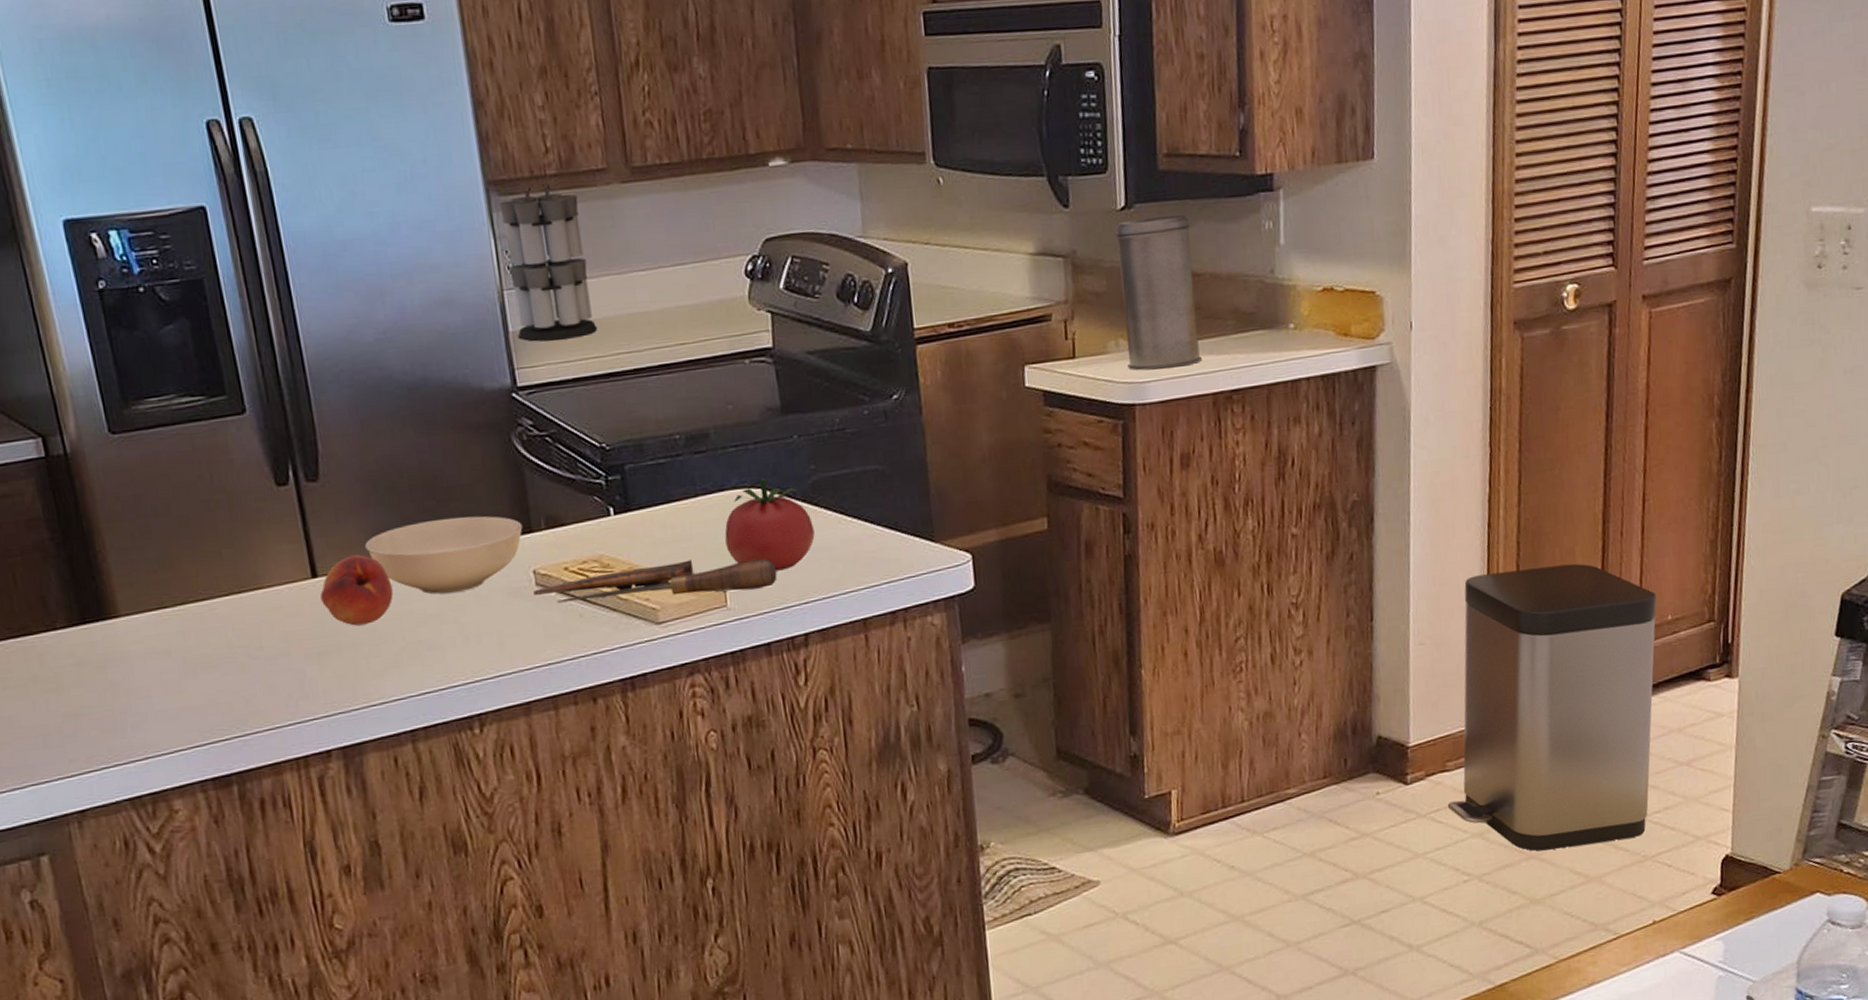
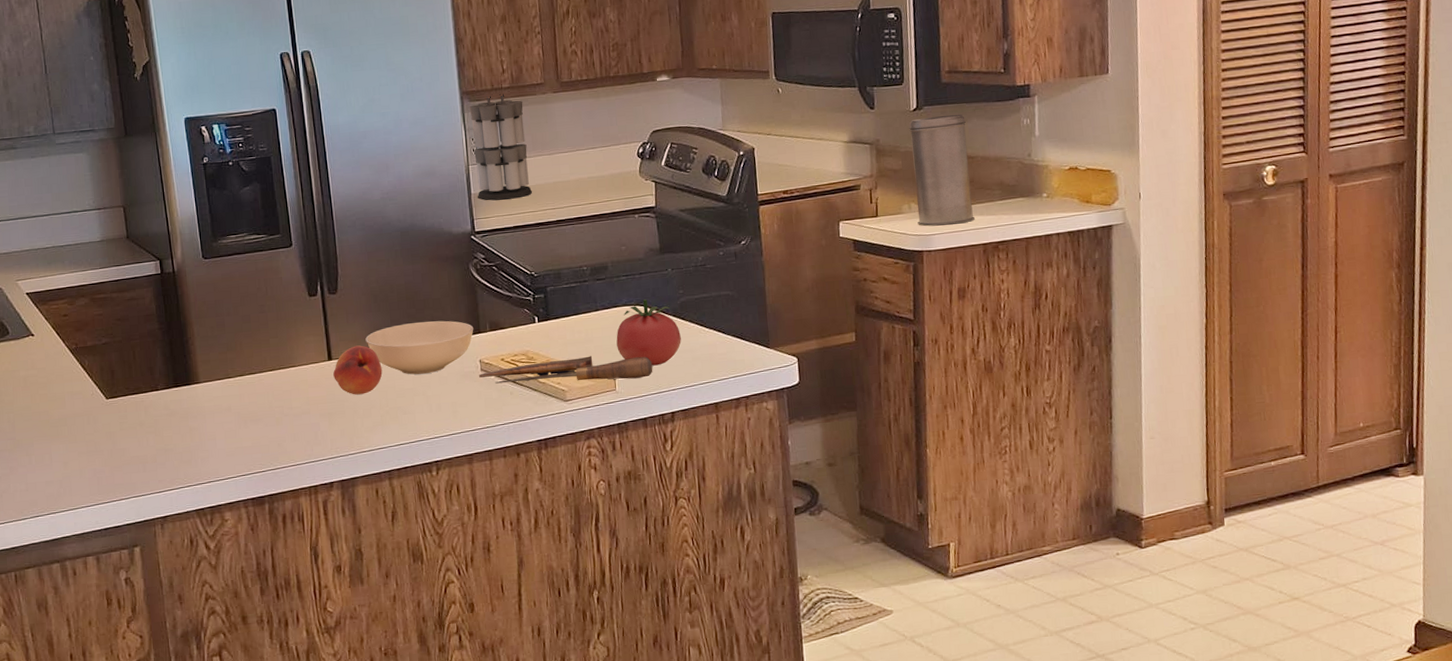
pedal bin: present [1447,563,1657,851] -> none [1176,379,1350,608]

